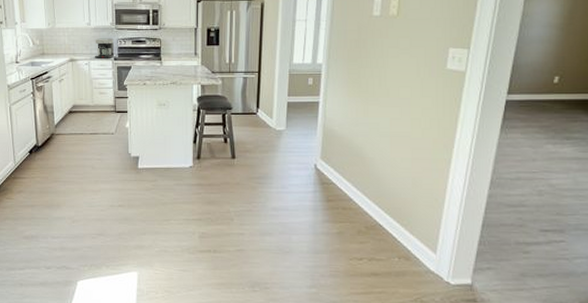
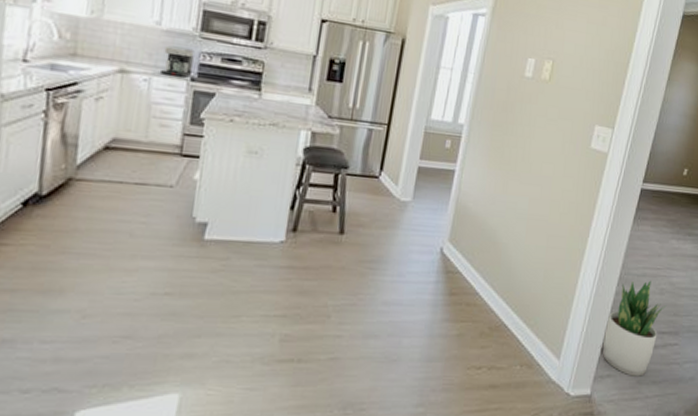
planter: none [479,183,547,270] -> present [602,280,667,377]

